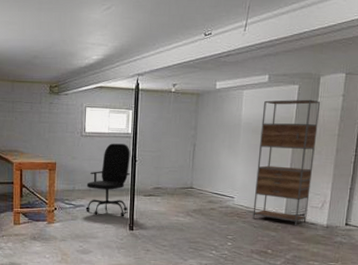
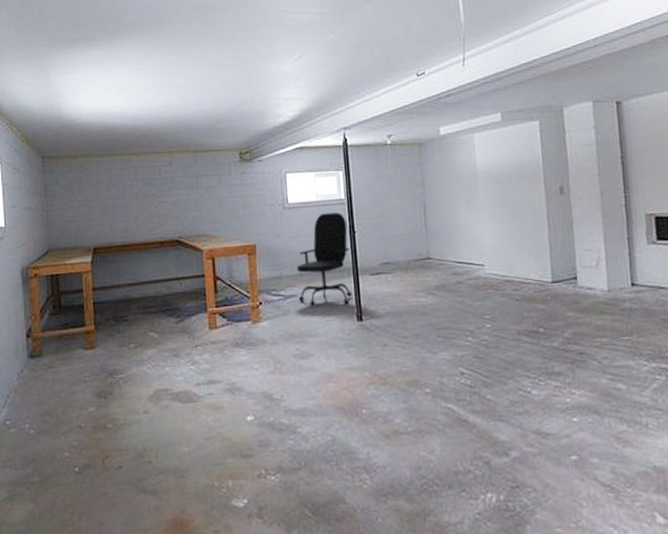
shelving unit: present [252,99,321,226] -> none [501,135,581,294]

